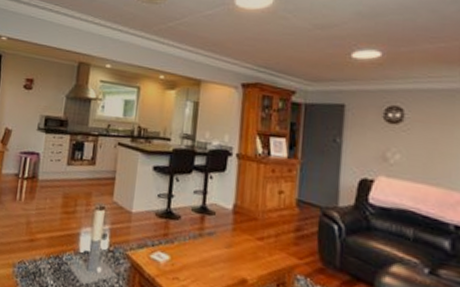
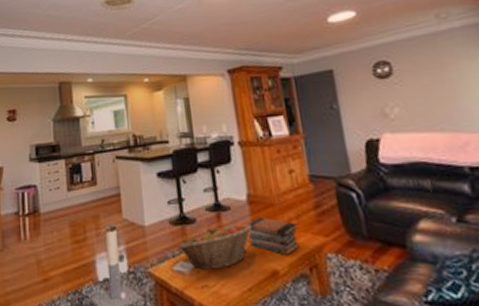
fruit basket: none [159,227,232,267] -> present [178,223,253,270]
book stack: none [227,227,275,268] -> present [247,217,299,255]

